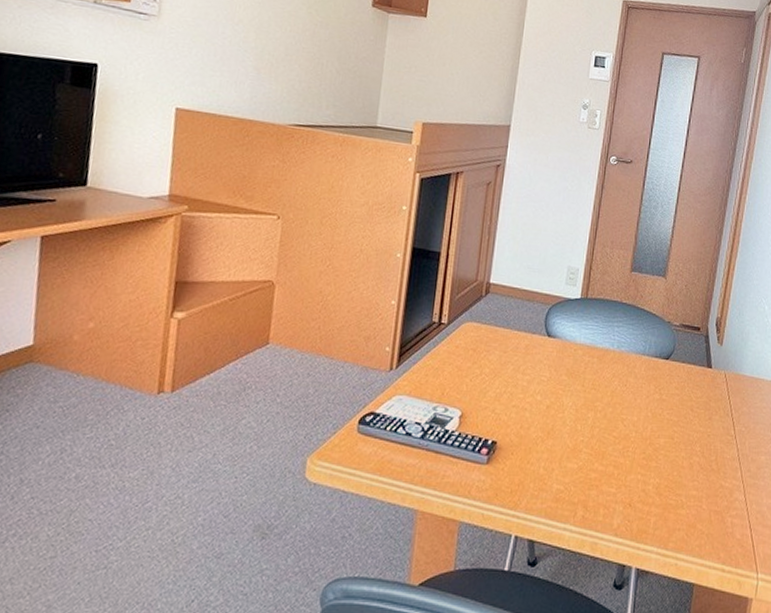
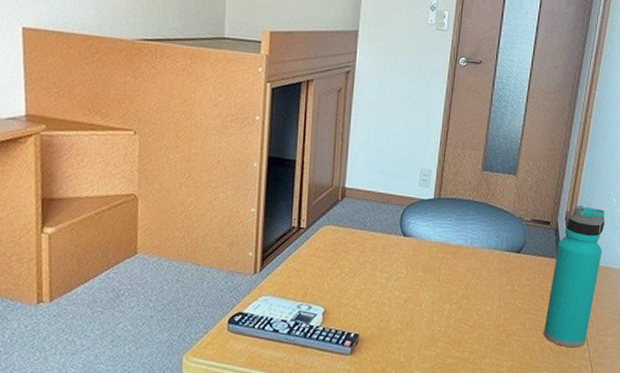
water bottle: none [693,312,757,466] -> present [544,206,605,348]

